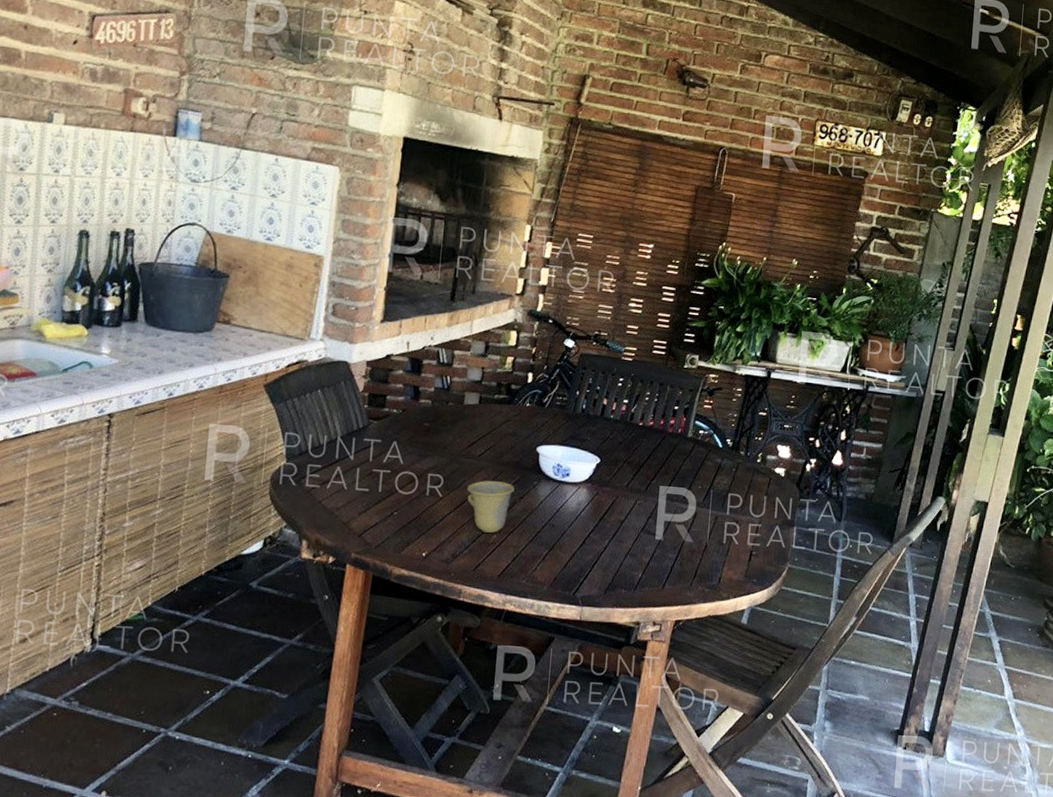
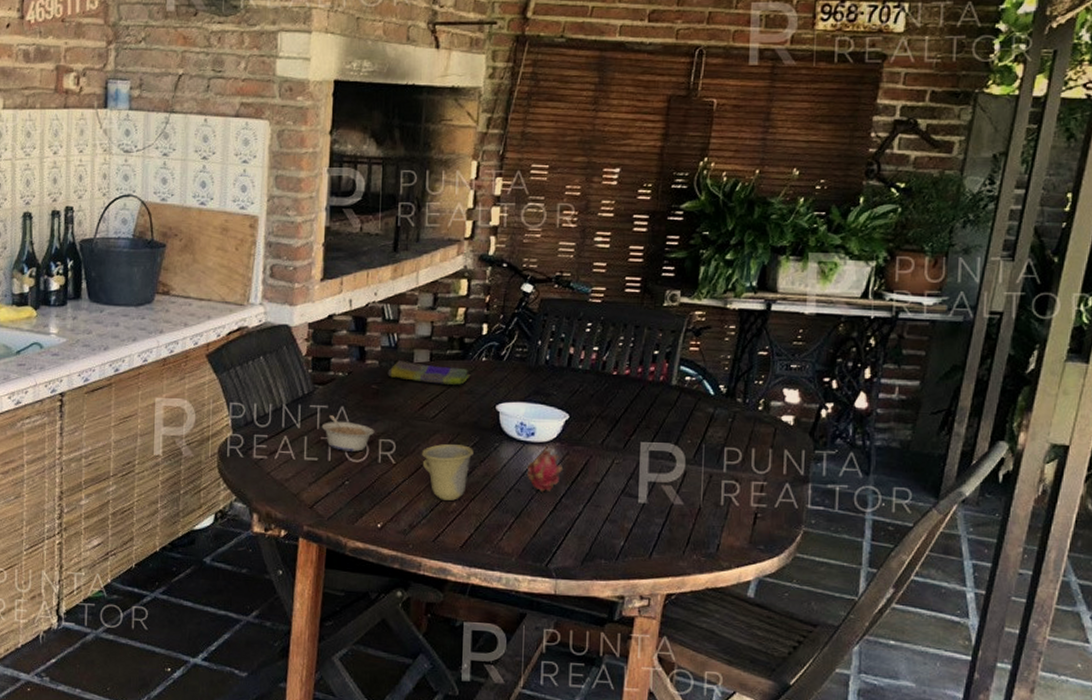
legume: none [374,449,425,485] -> present [321,415,375,452]
dish towel: none [439,401,515,427] -> present [387,361,471,385]
fruit: none [560,486,593,528] -> present [526,445,564,492]

